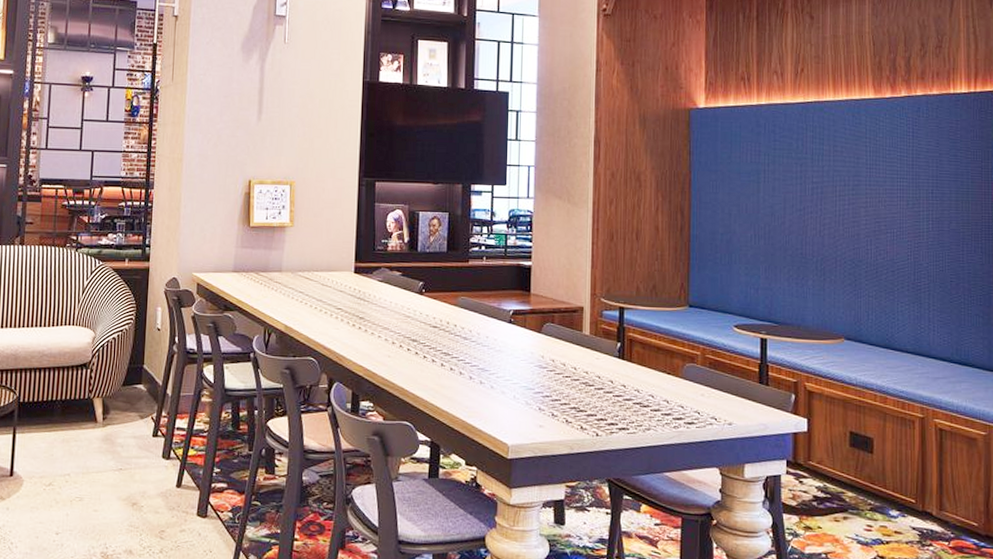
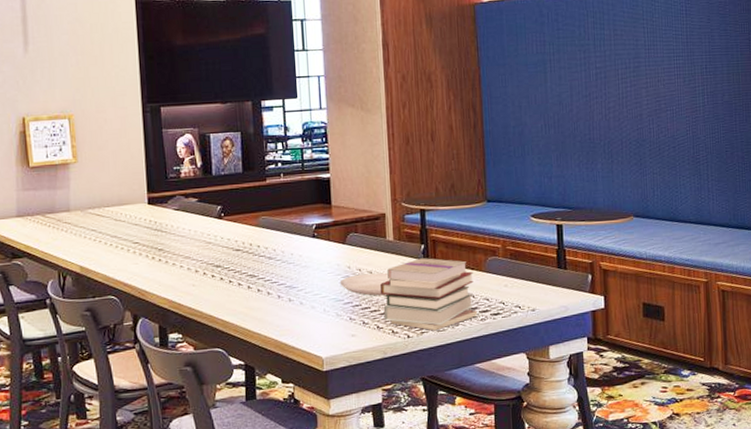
plate: none [532,365,583,390] -> present [339,272,391,296]
books: none [571,356,671,433] -> present [380,258,478,331]

